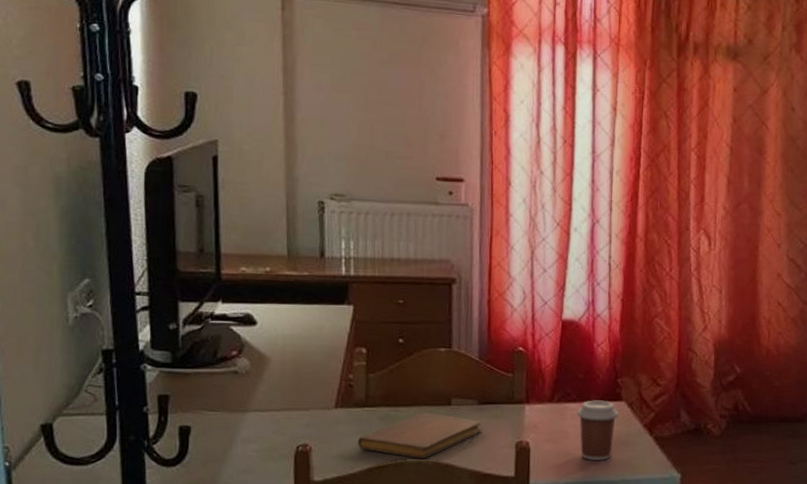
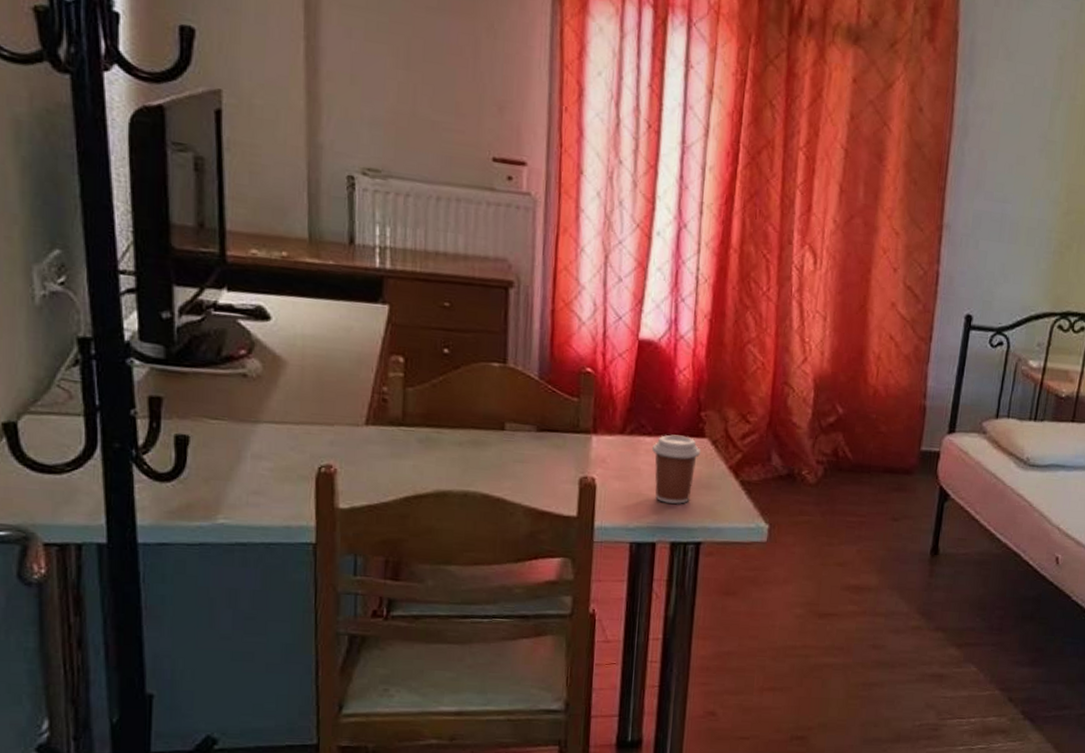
notebook: present [357,412,482,459] -> none [391,436,540,490]

